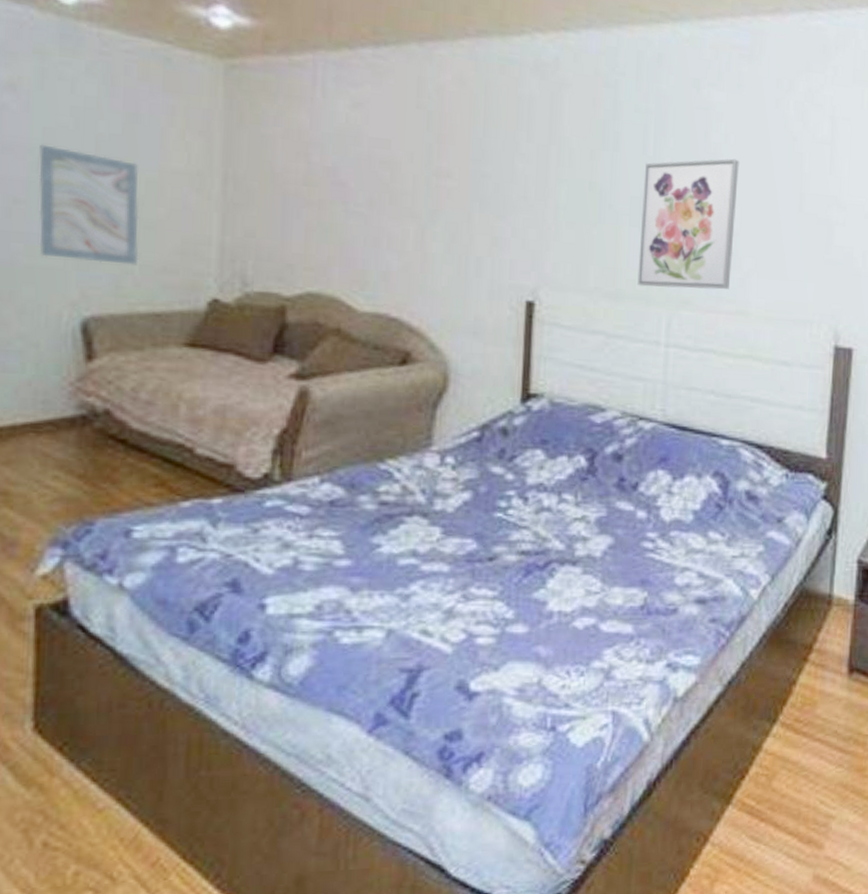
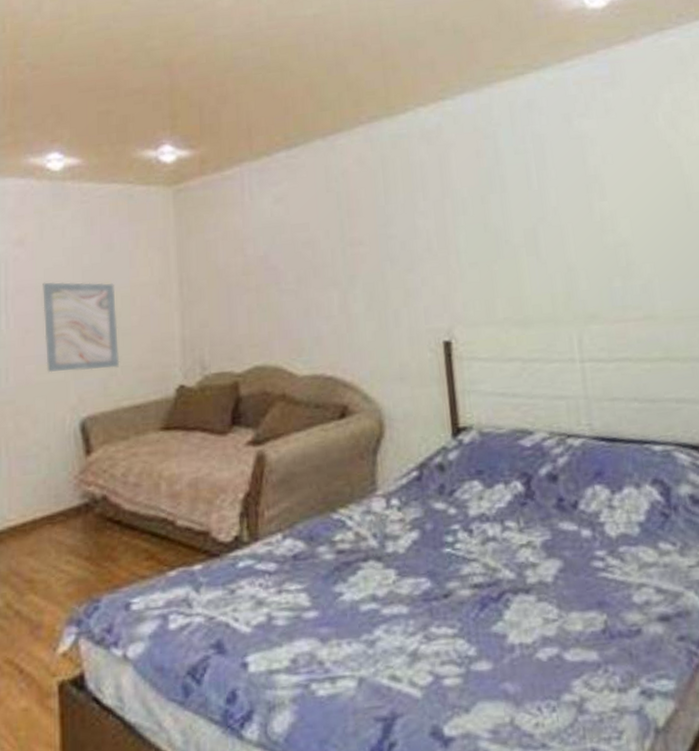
wall art: present [637,158,739,290] -> none [532,175,633,310]

